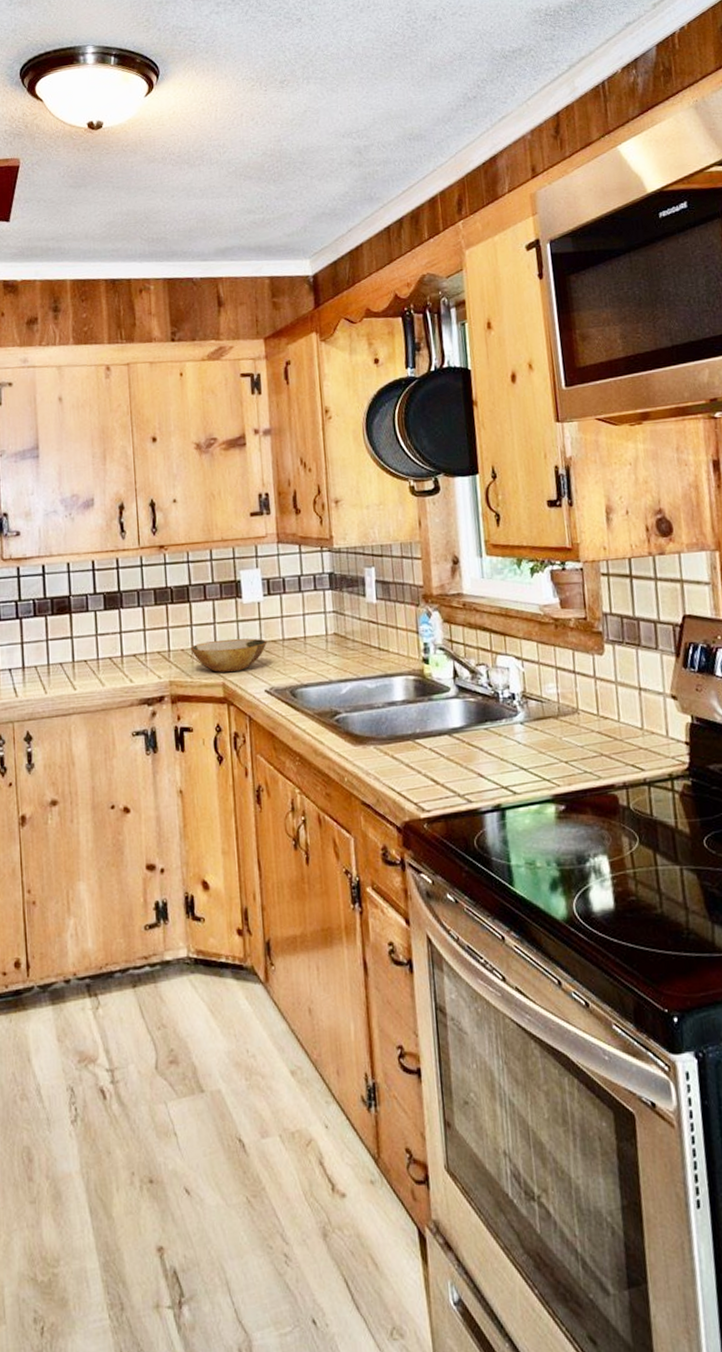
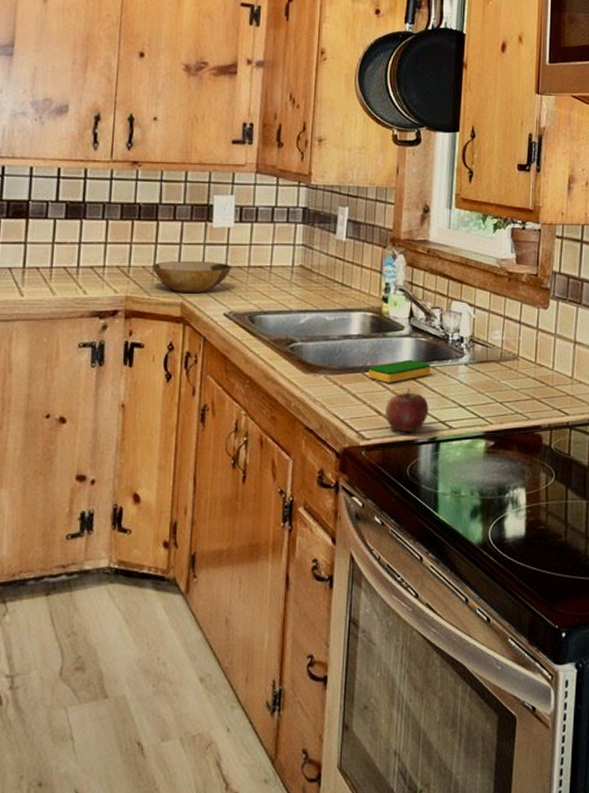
dish sponge: none [418,722,484,749] -> present [368,359,430,383]
apple: none [442,753,489,801] -> present [386,388,429,433]

